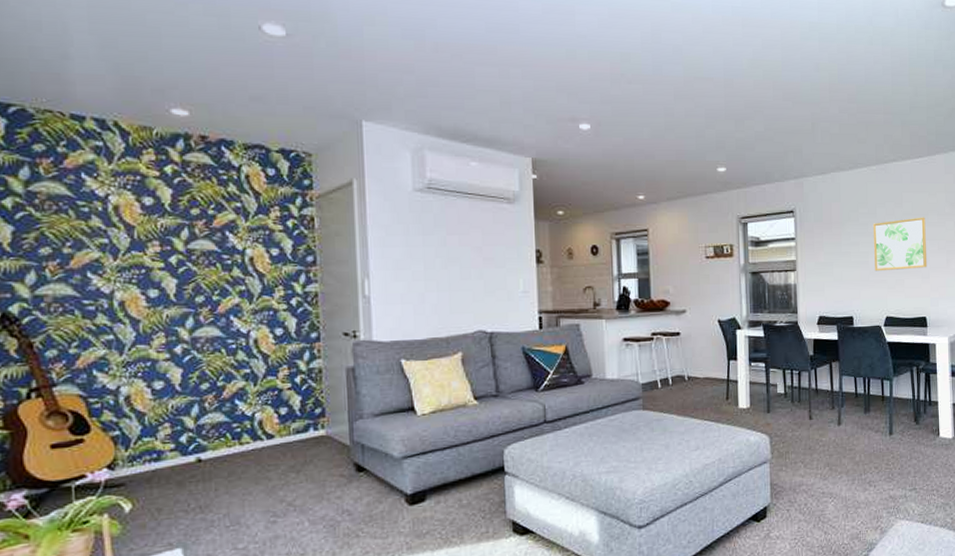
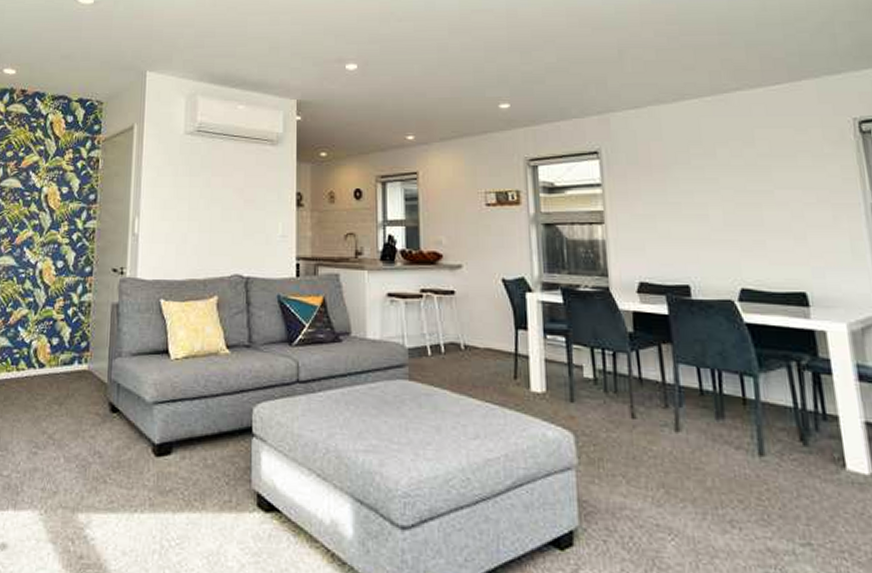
wall art: present [873,217,928,272] -> none [711,159,802,228]

